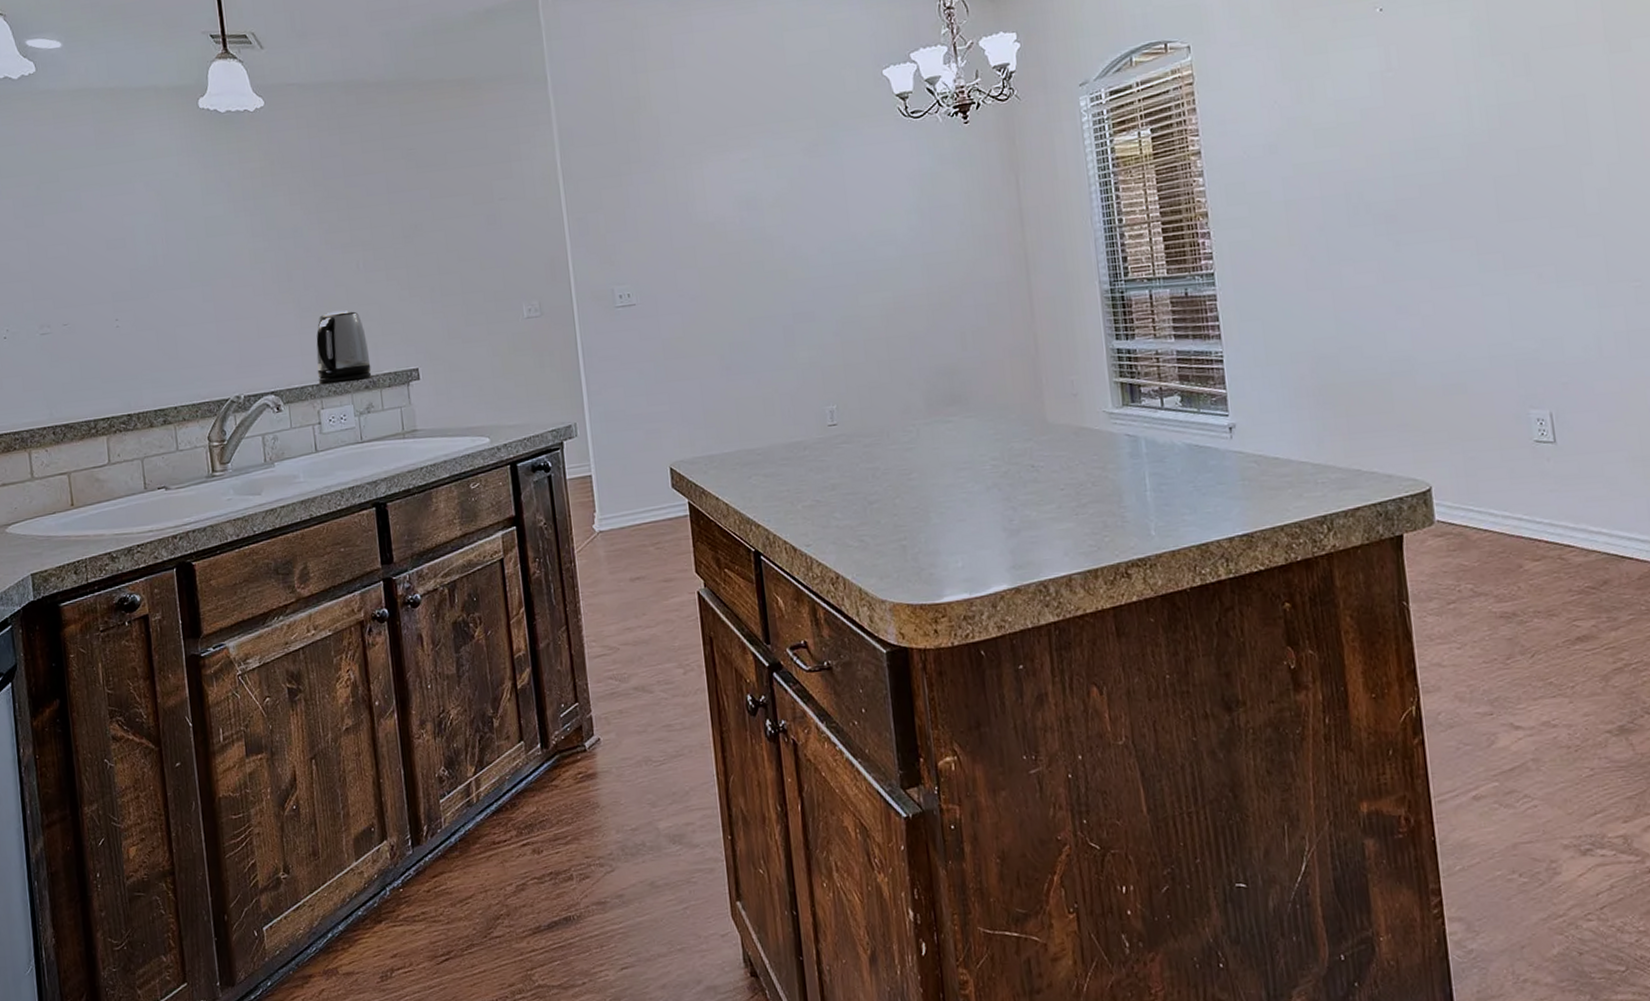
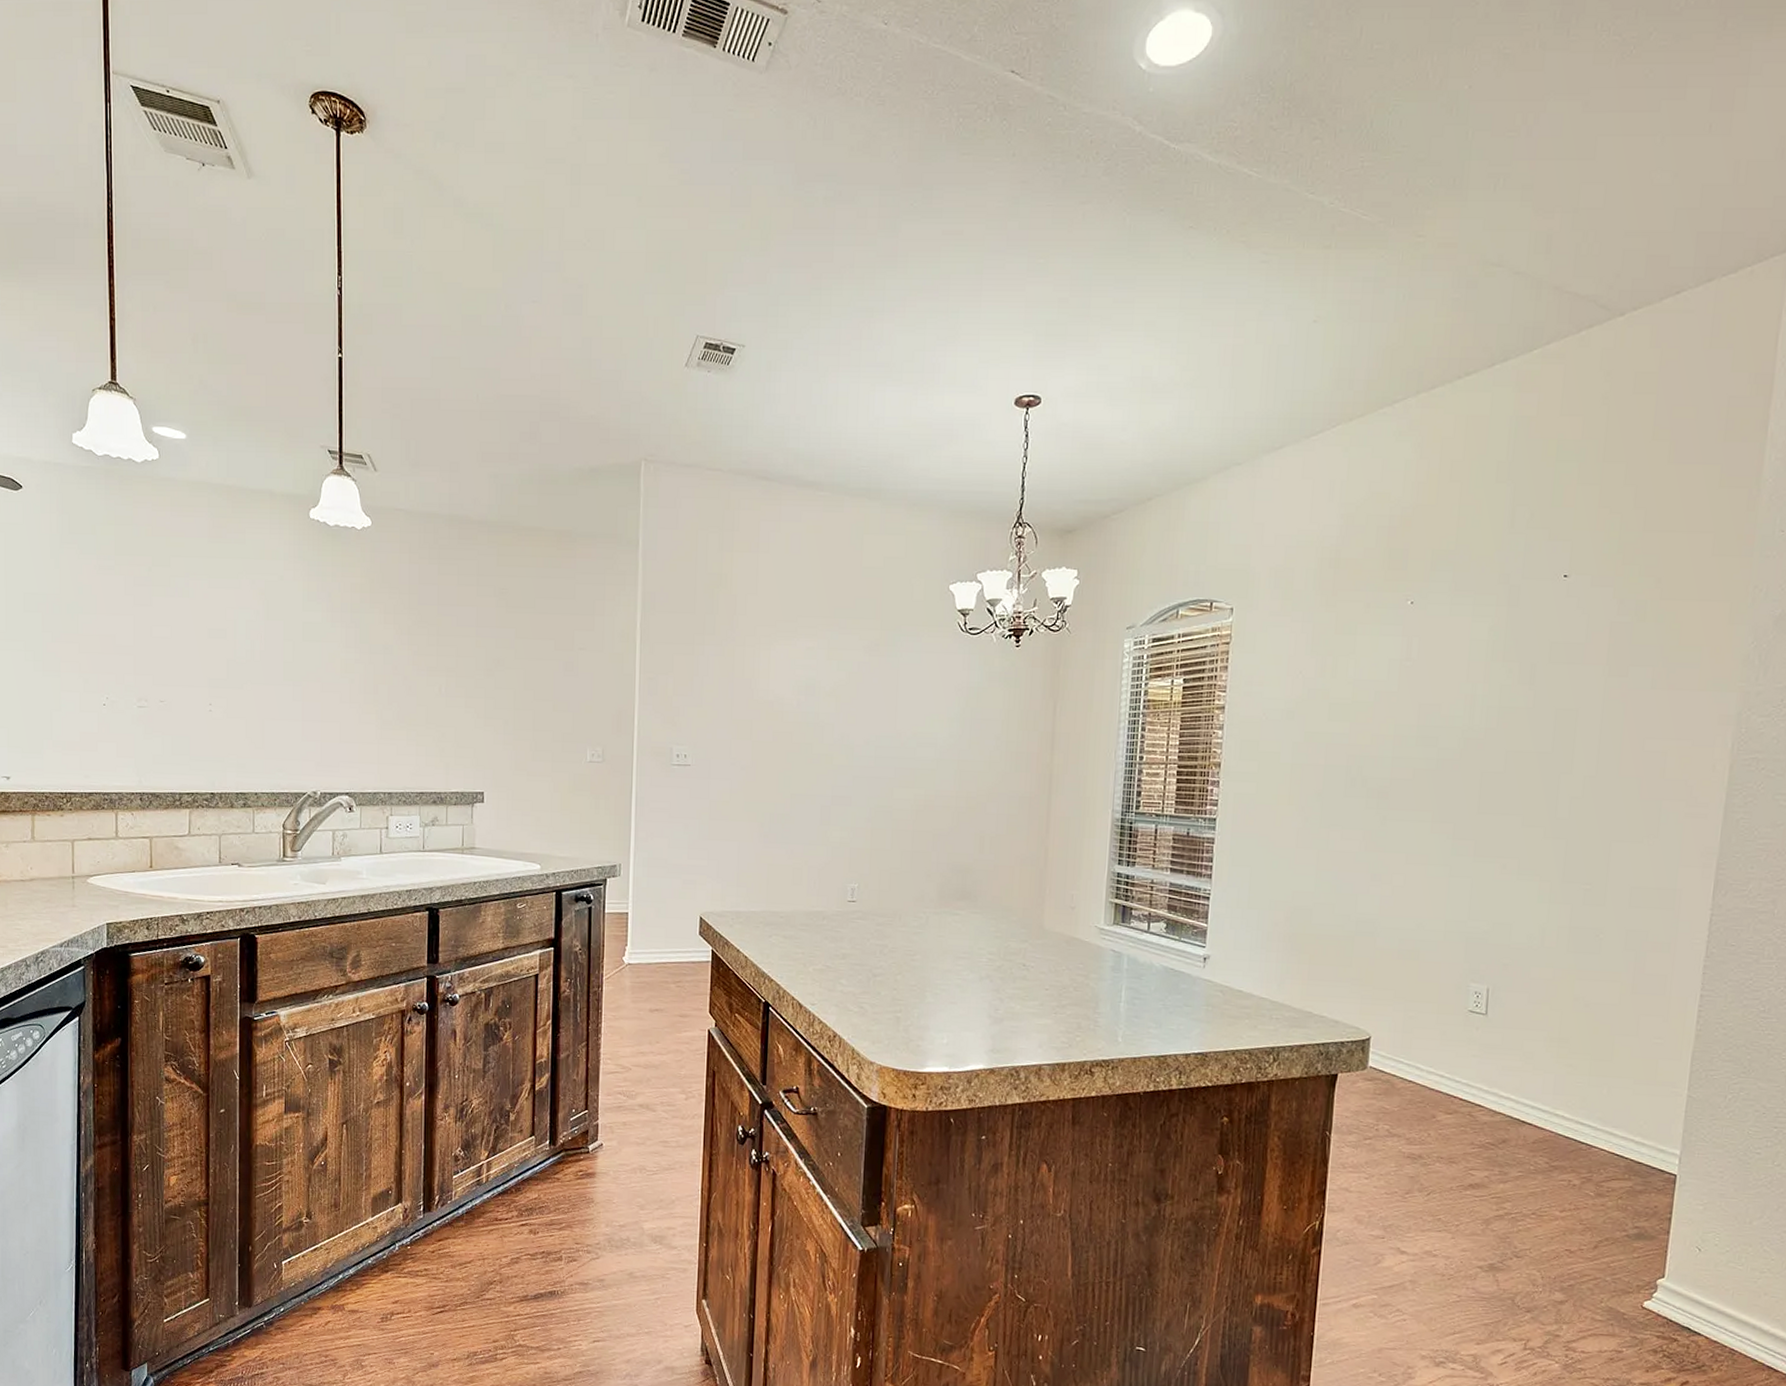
kettle: present [316,310,372,385] -> none [390,727,441,796]

